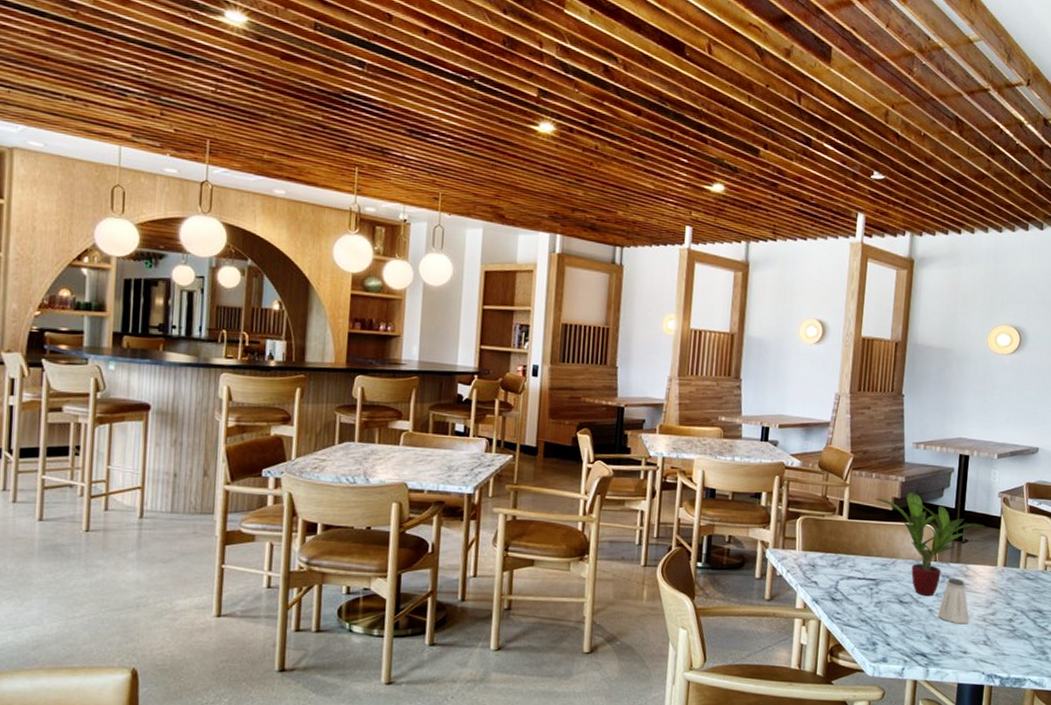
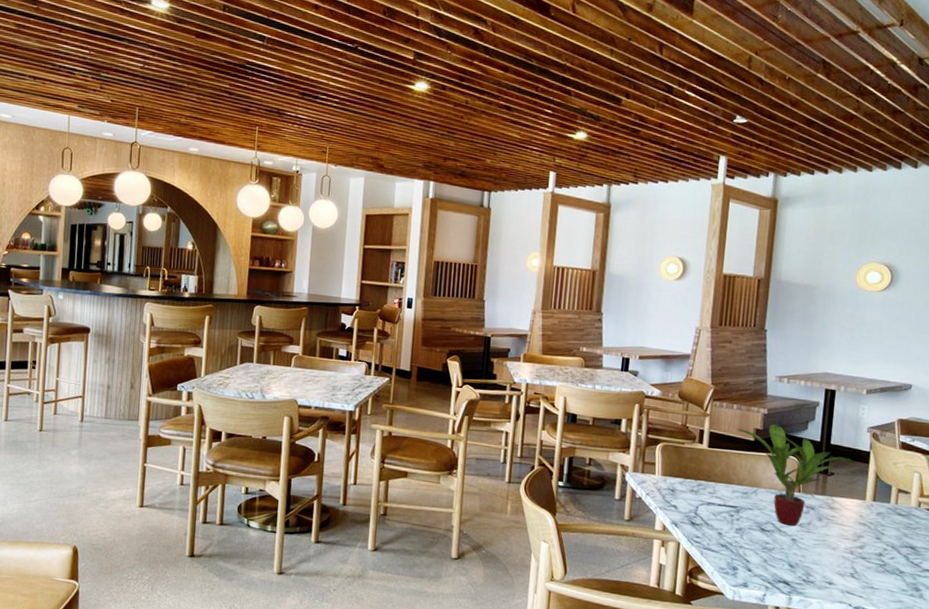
saltshaker: present [937,578,970,624] -> none [801,509,836,556]

